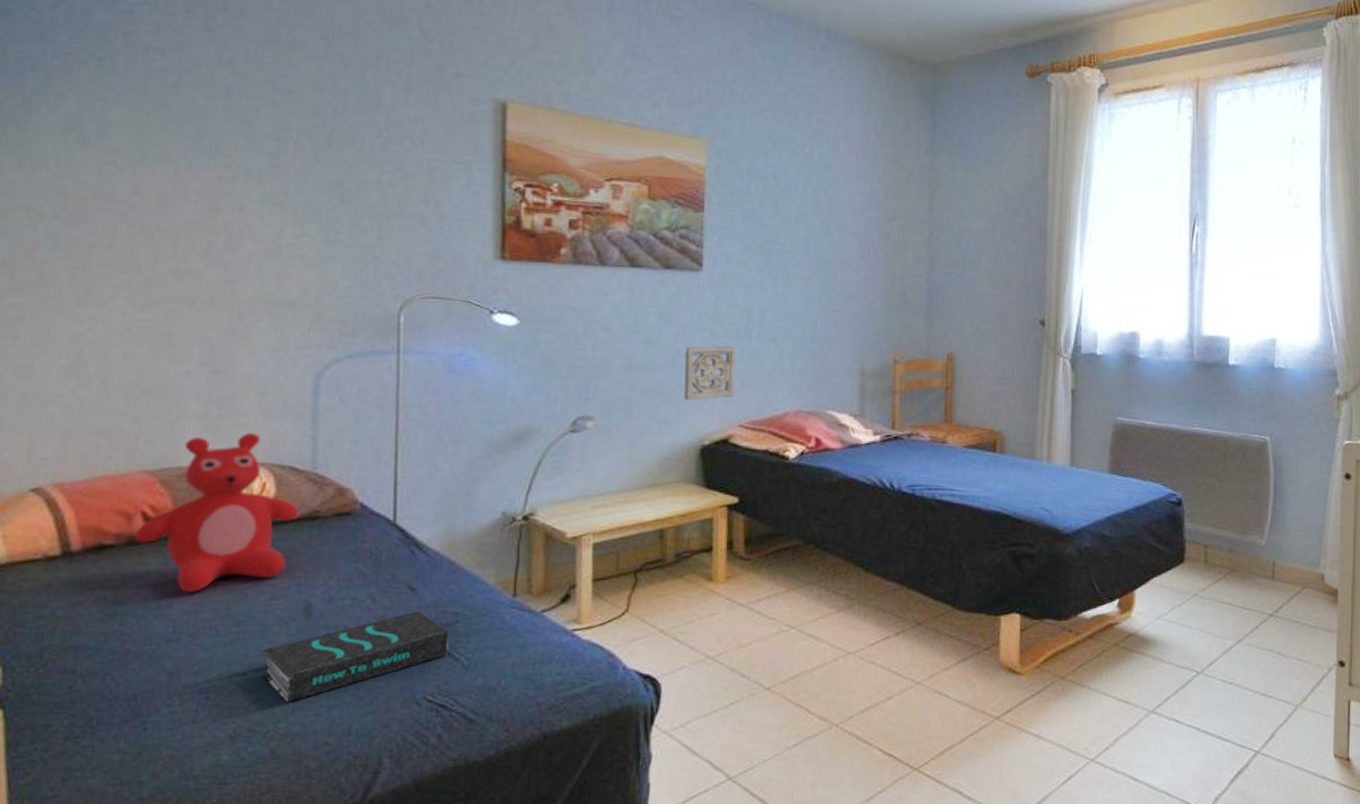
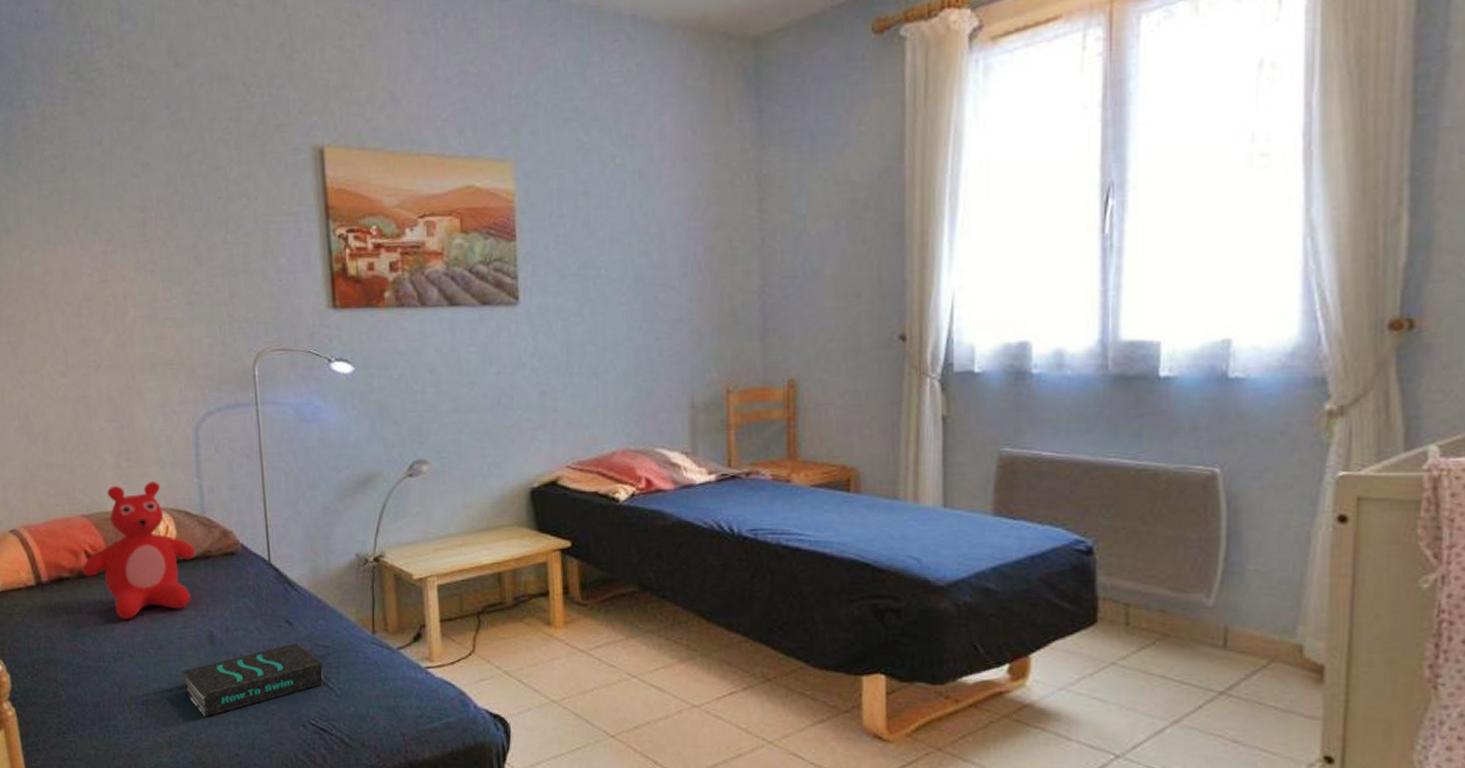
wall ornament: present [684,346,735,401] -> none [508,384,559,442]

